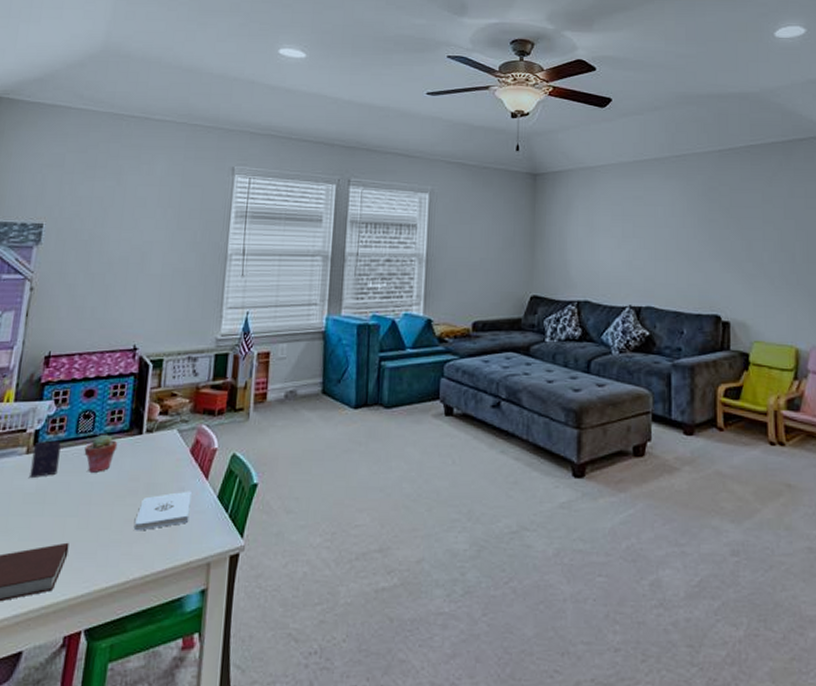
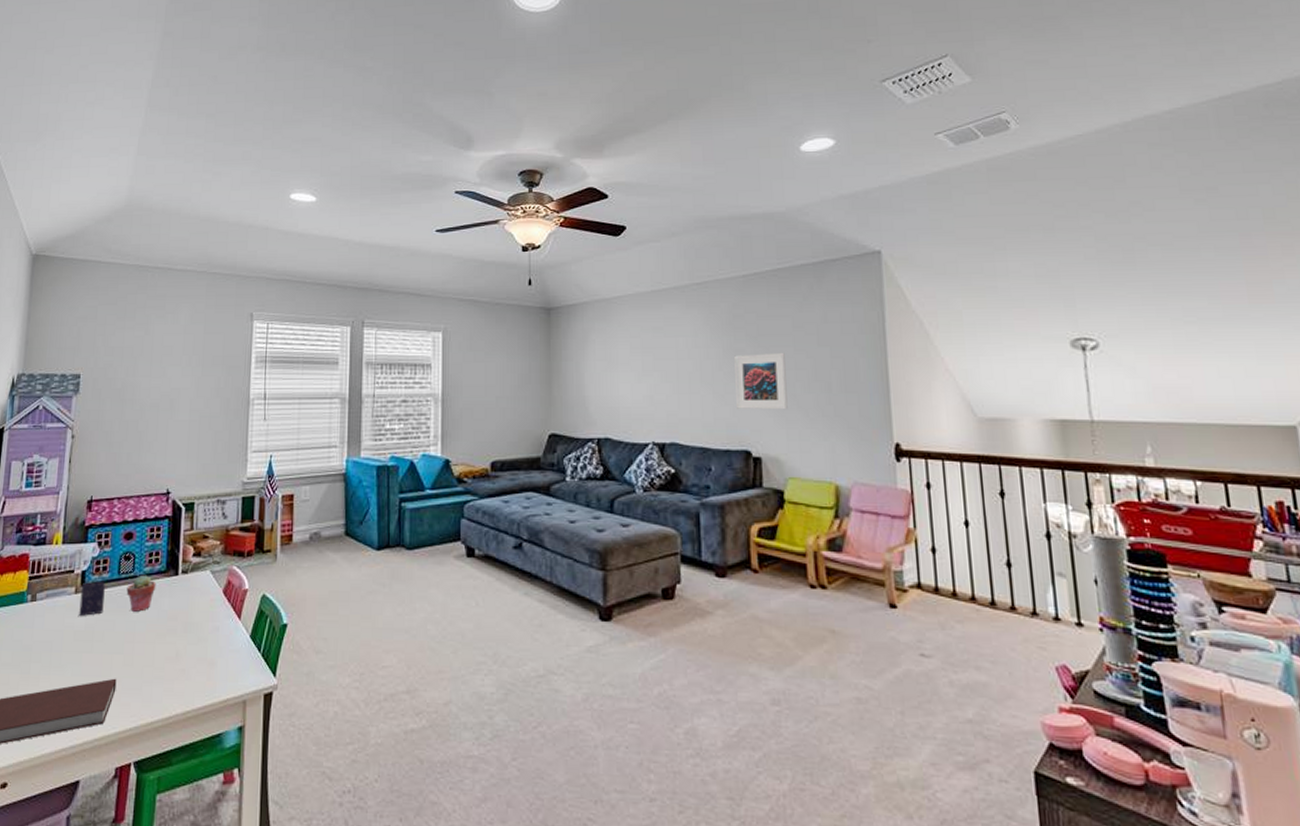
notepad: present [134,491,192,531] -> none [175,630,226,669]
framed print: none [708,223,755,278] -> present [734,352,788,410]

